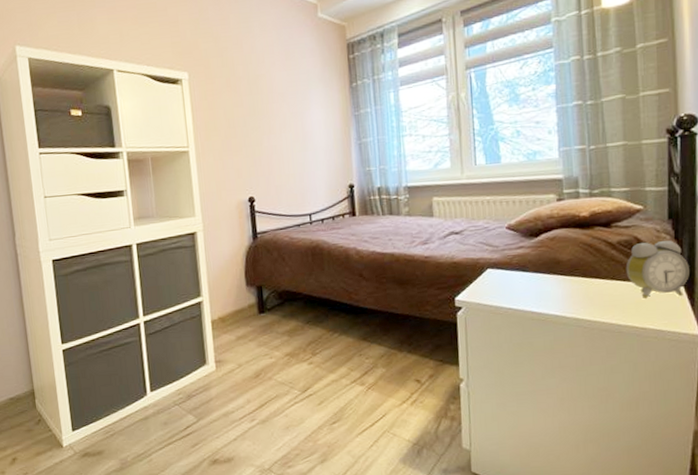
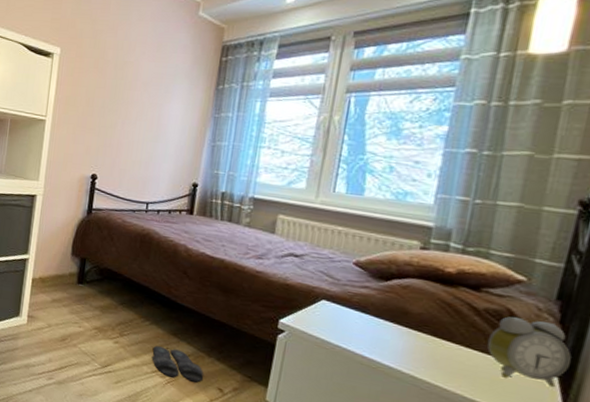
slippers: none [347,353,400,383] -> present [151,345,203,383]

